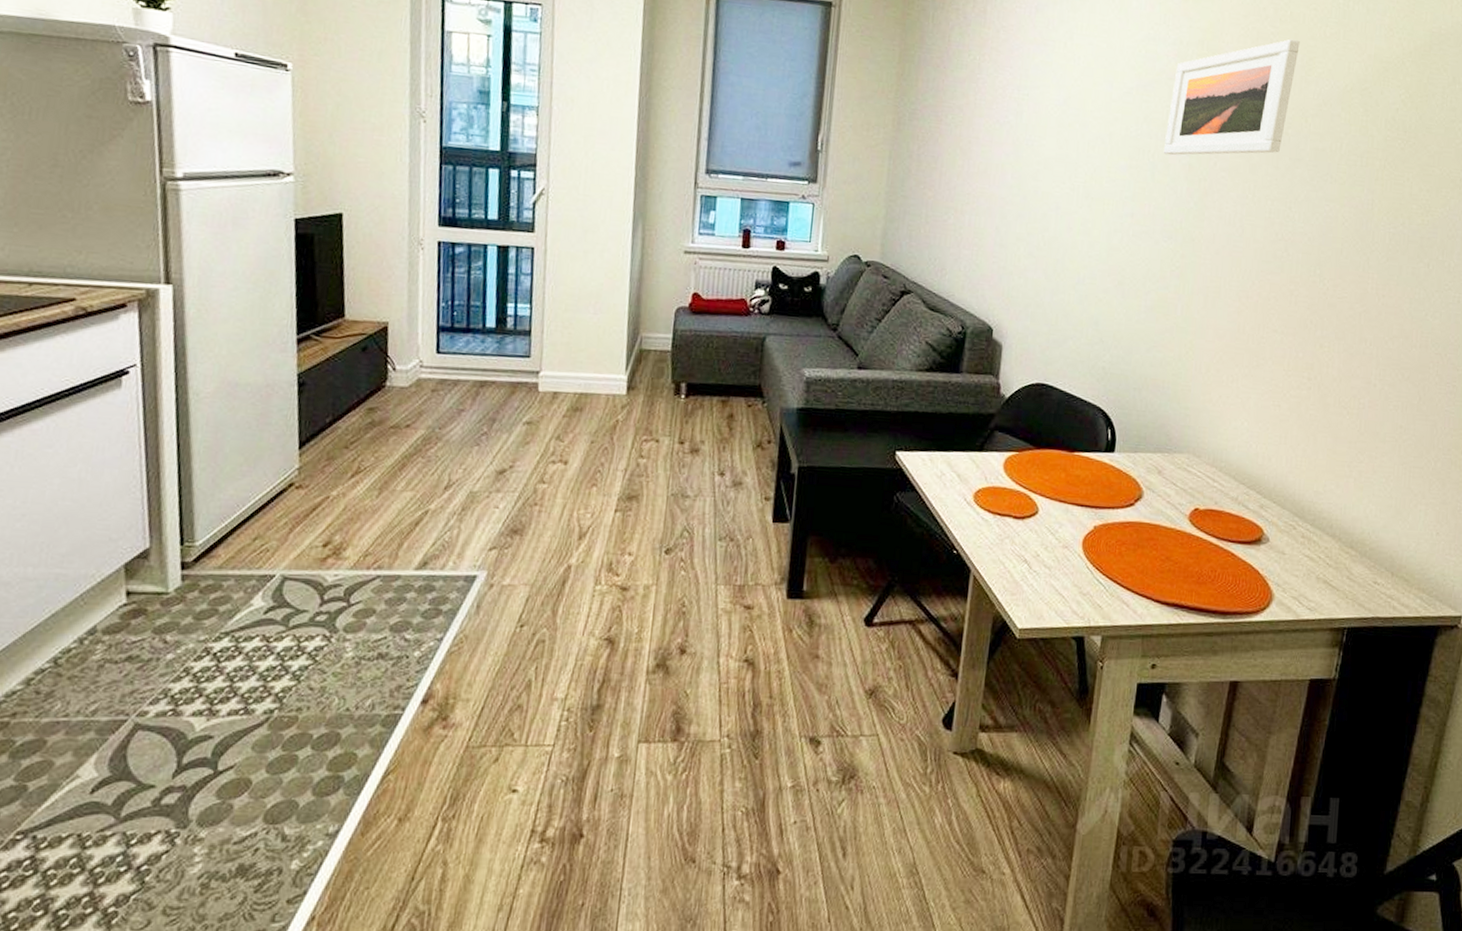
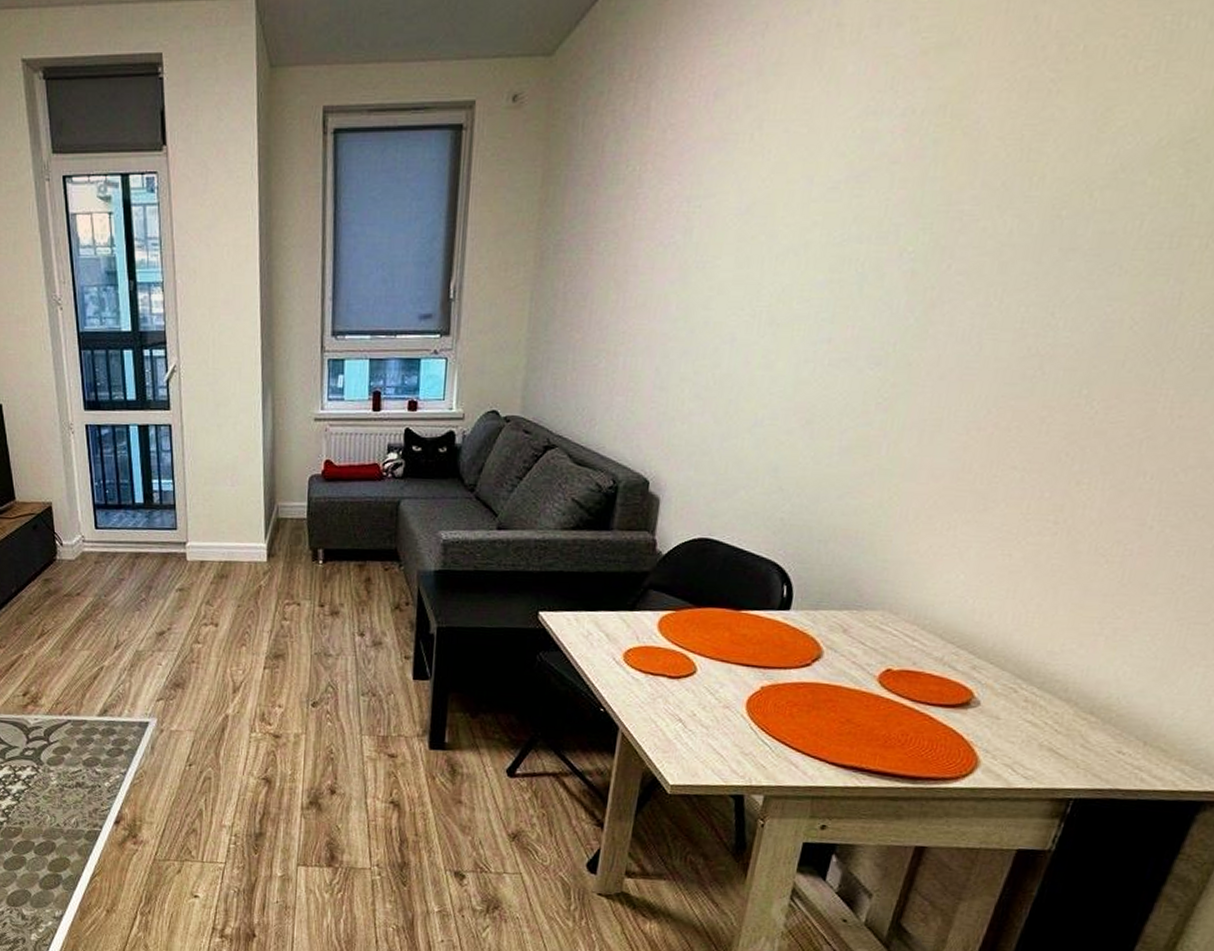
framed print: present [1163,39,1300,156] -> none [876,84,1094,262]

